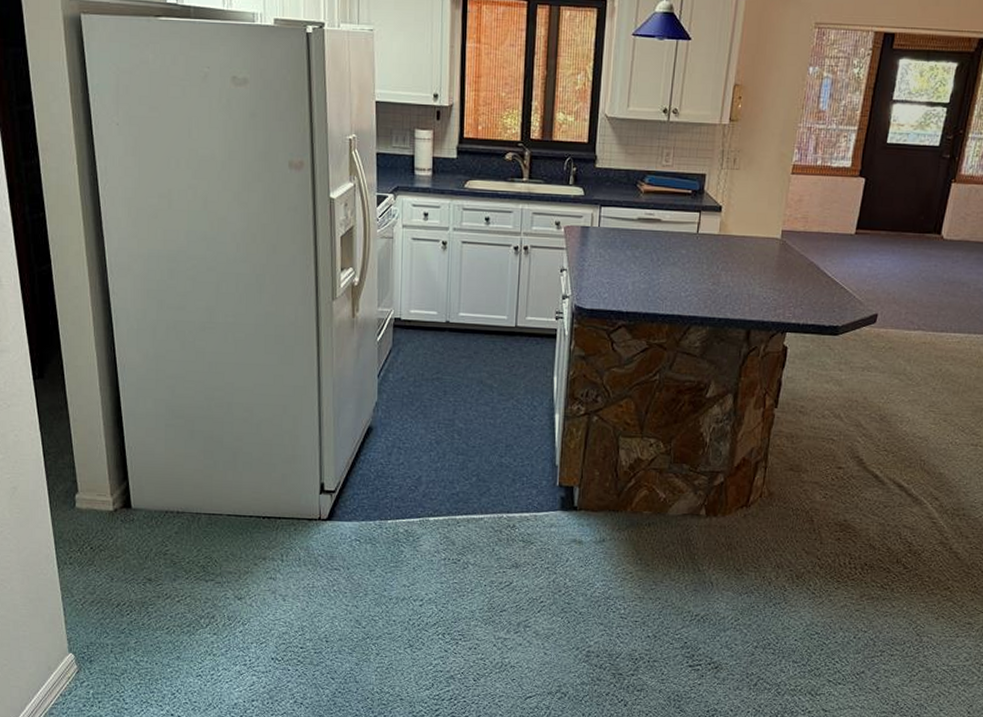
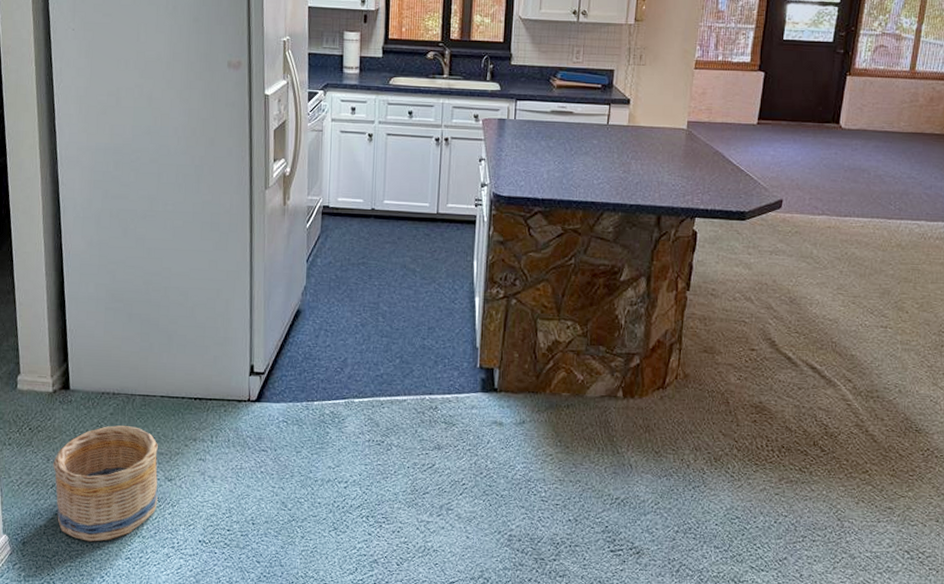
basket: none [117,544,228,660] -> present [53,425,158,542]

